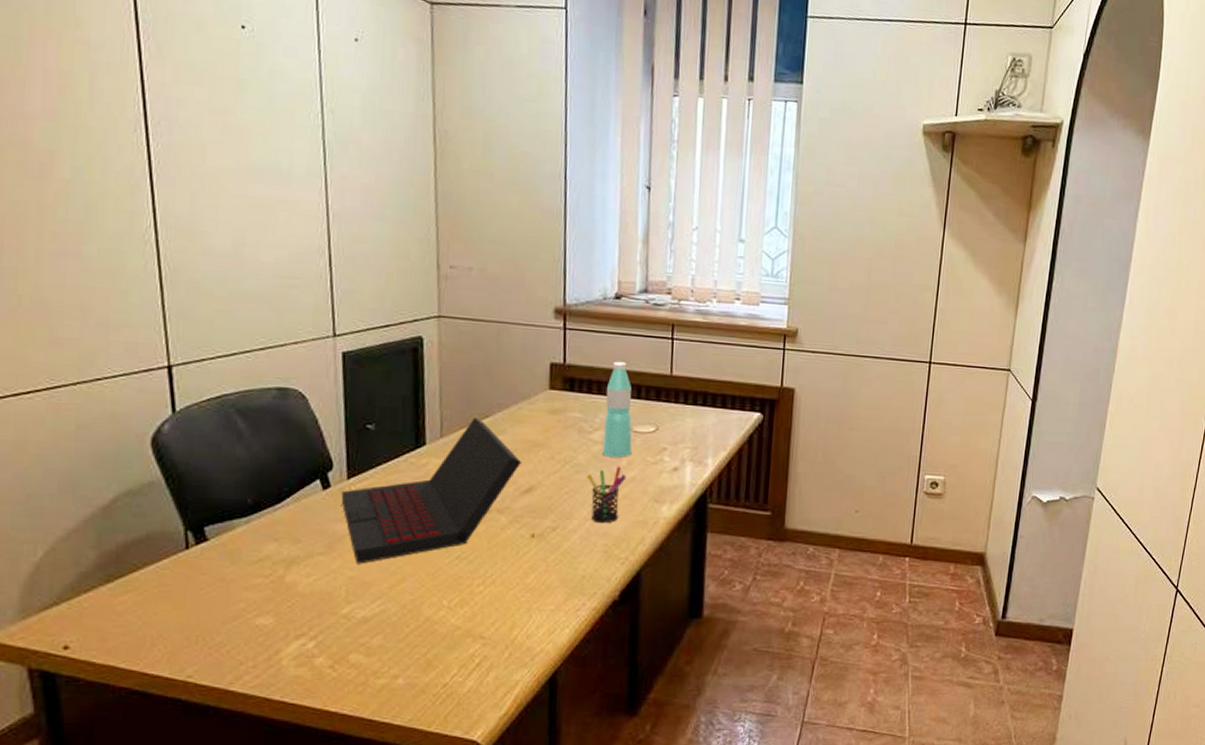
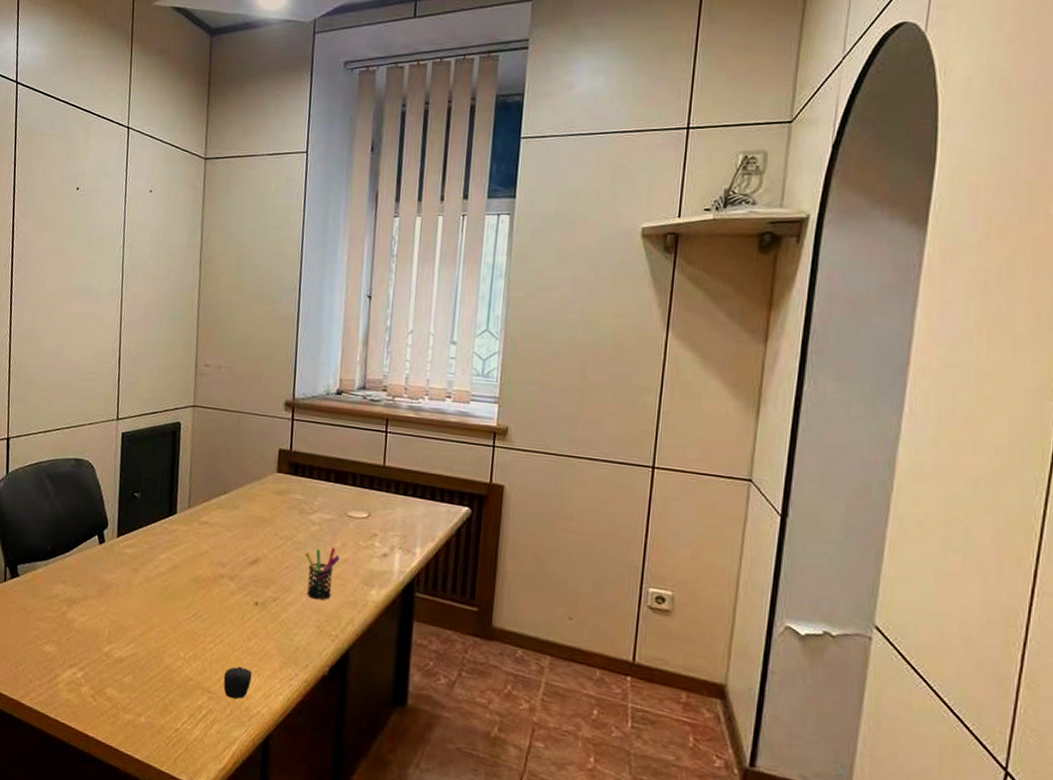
laptop: present [341,417,522,564] -> none [111,492,251,611]
computer mouse: none [498,605,533,640] -> present [223,666,253,699]
water bottle: present [603,361,632,458] -> none [320,450,348,540]

